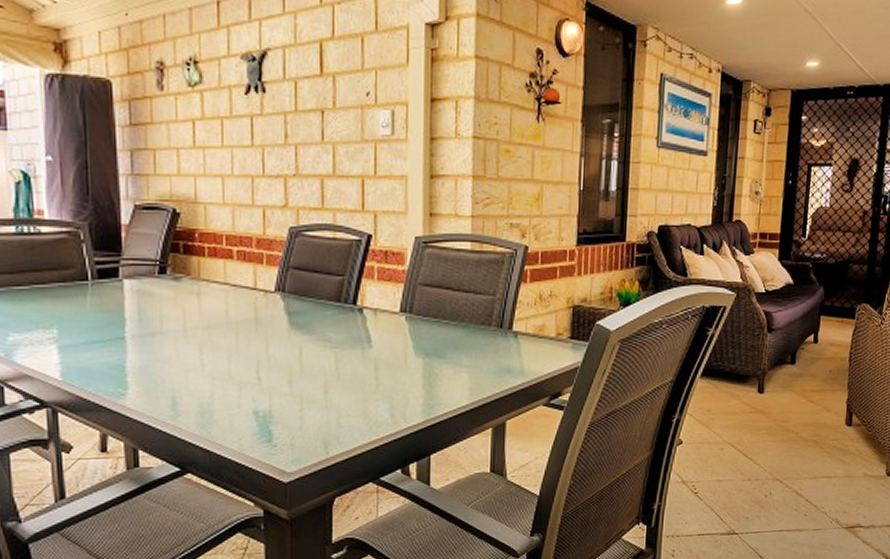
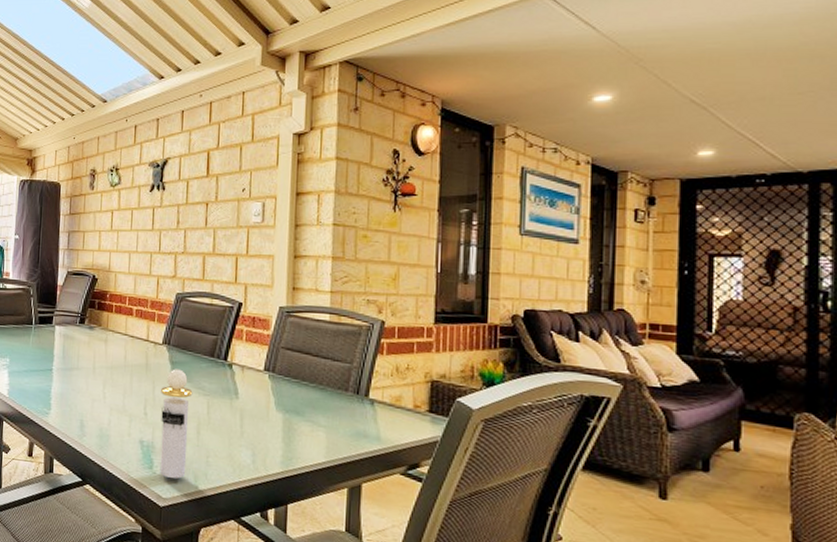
perfume bottle: none [277,320,317,448] -> present [160,369,193,479]

